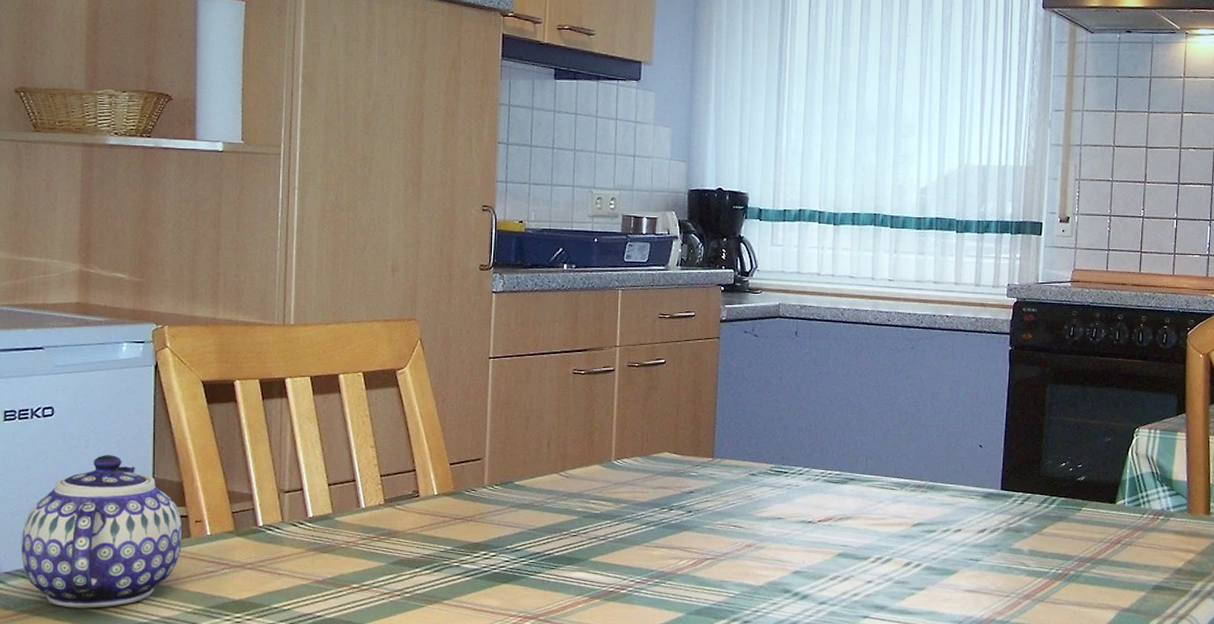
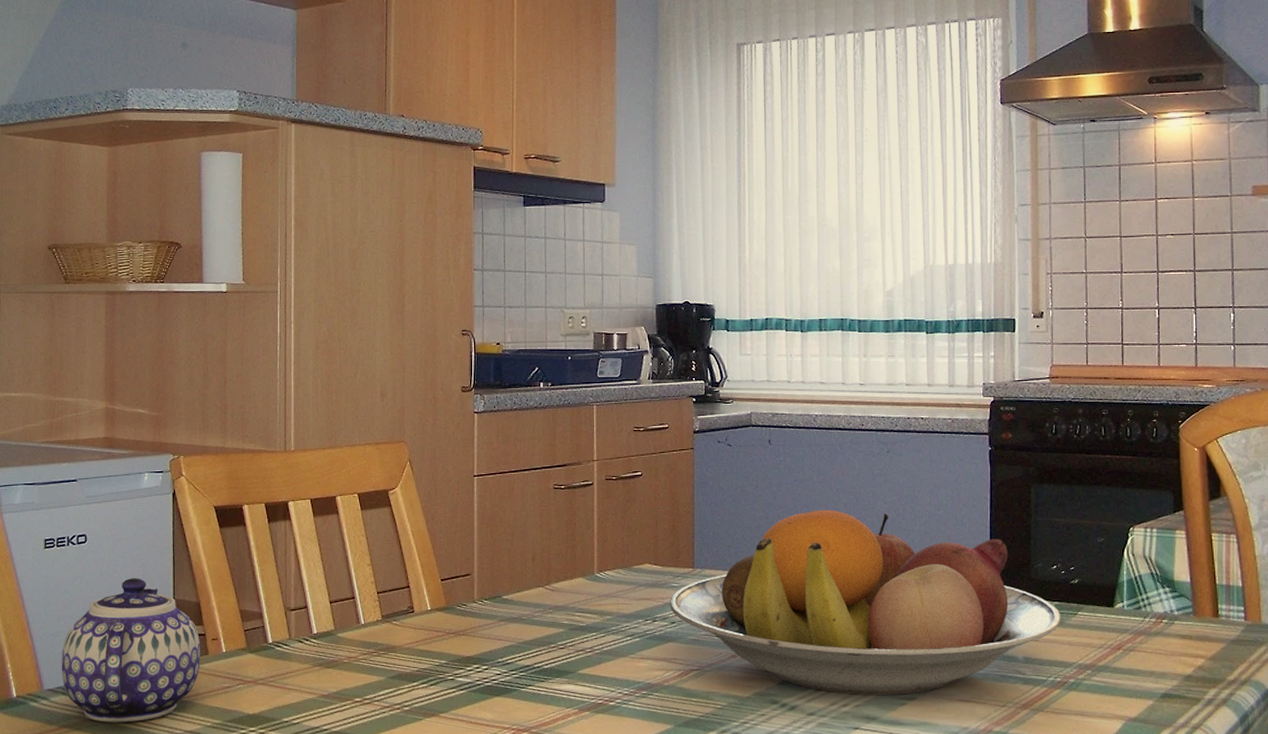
fruit bowl: none [687,402,1067,585] -> present [670,509,1061,695]

